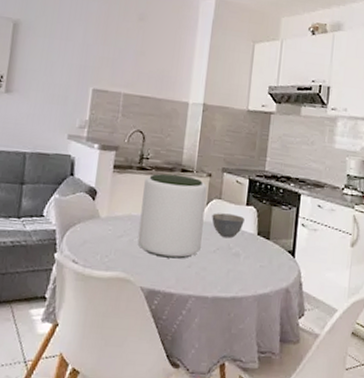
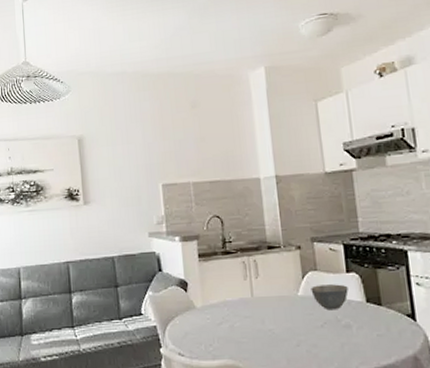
plant pot: present [137,173,207,259] -> none [232,252,306,339]

